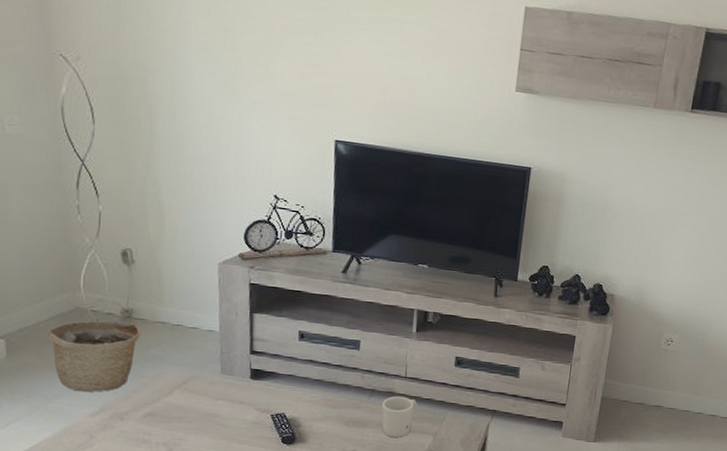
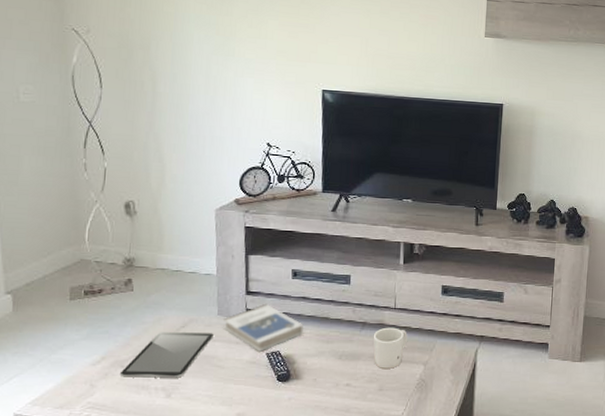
basket: present [48,320,142,393] -> none [53,270,142,342]
tablet: none [119,387,216,434] -> present [119,332,214,378]
hardback book: none [225,364,311,413] -> present [222,303,304,352]

